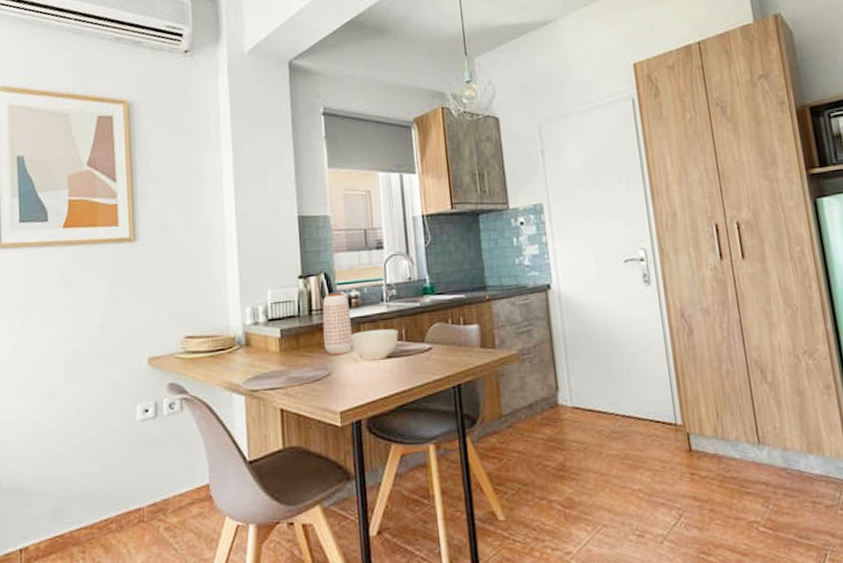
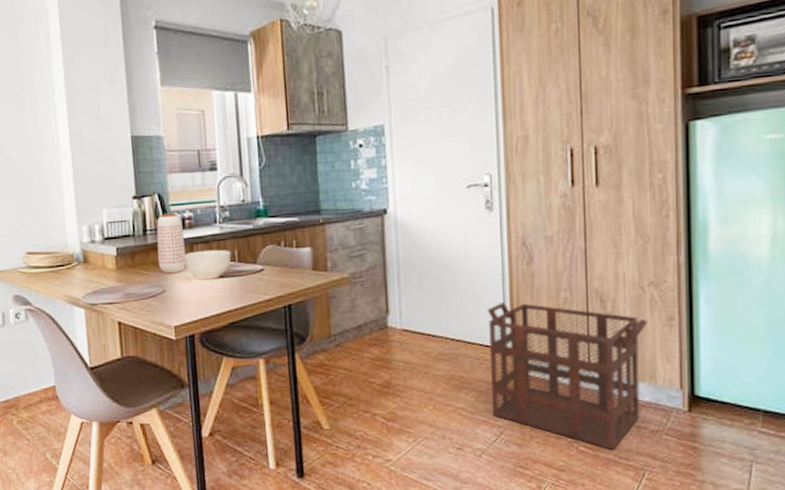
laundry basket: none [654,375,814,530] -> present [487,302,647,451]

